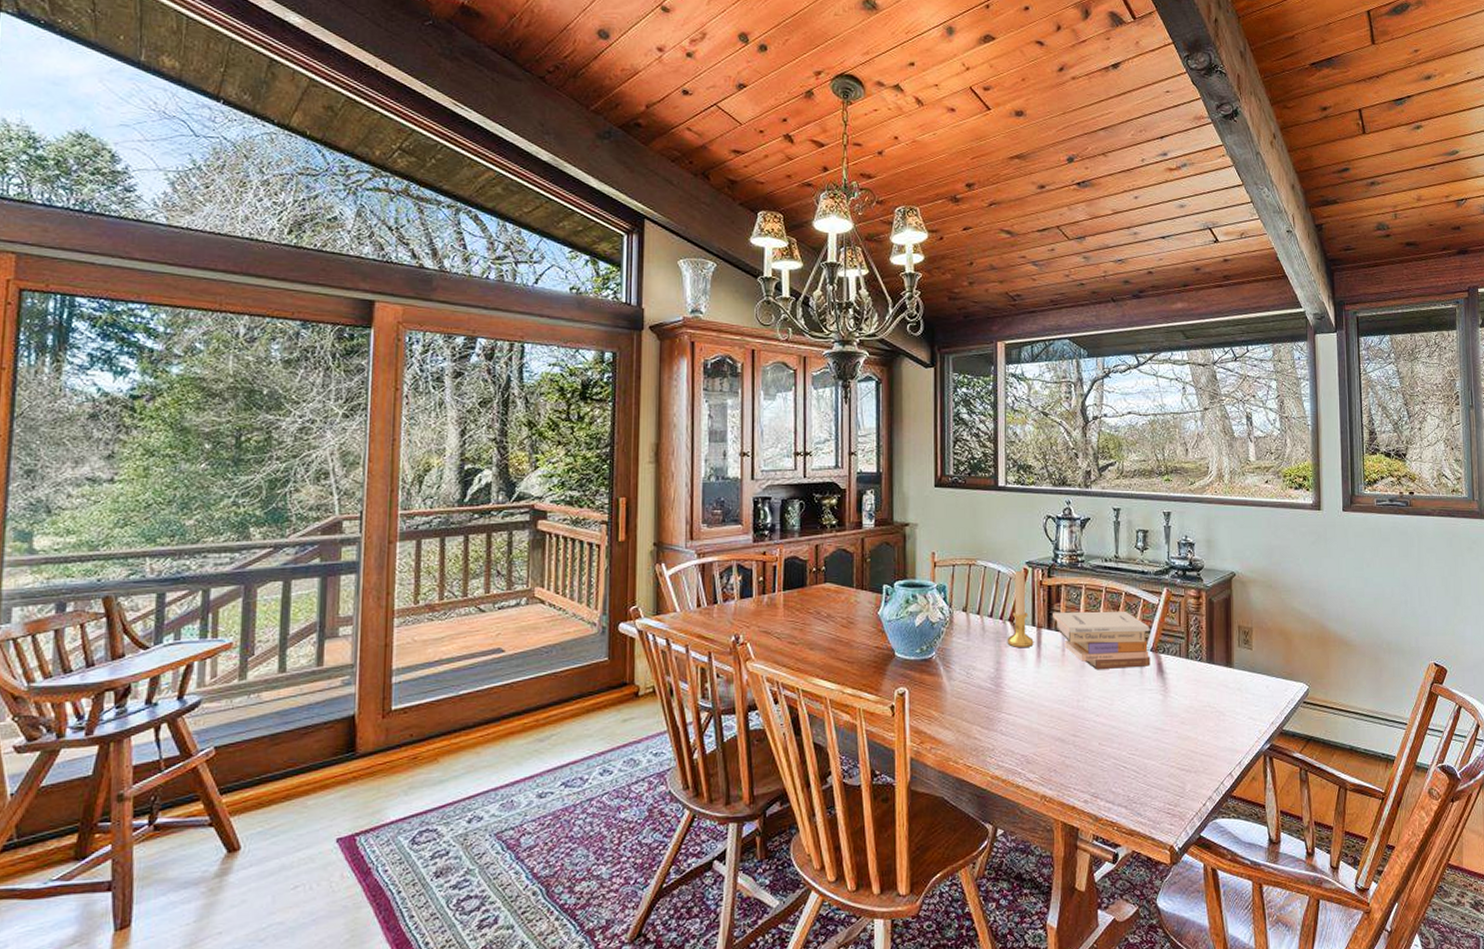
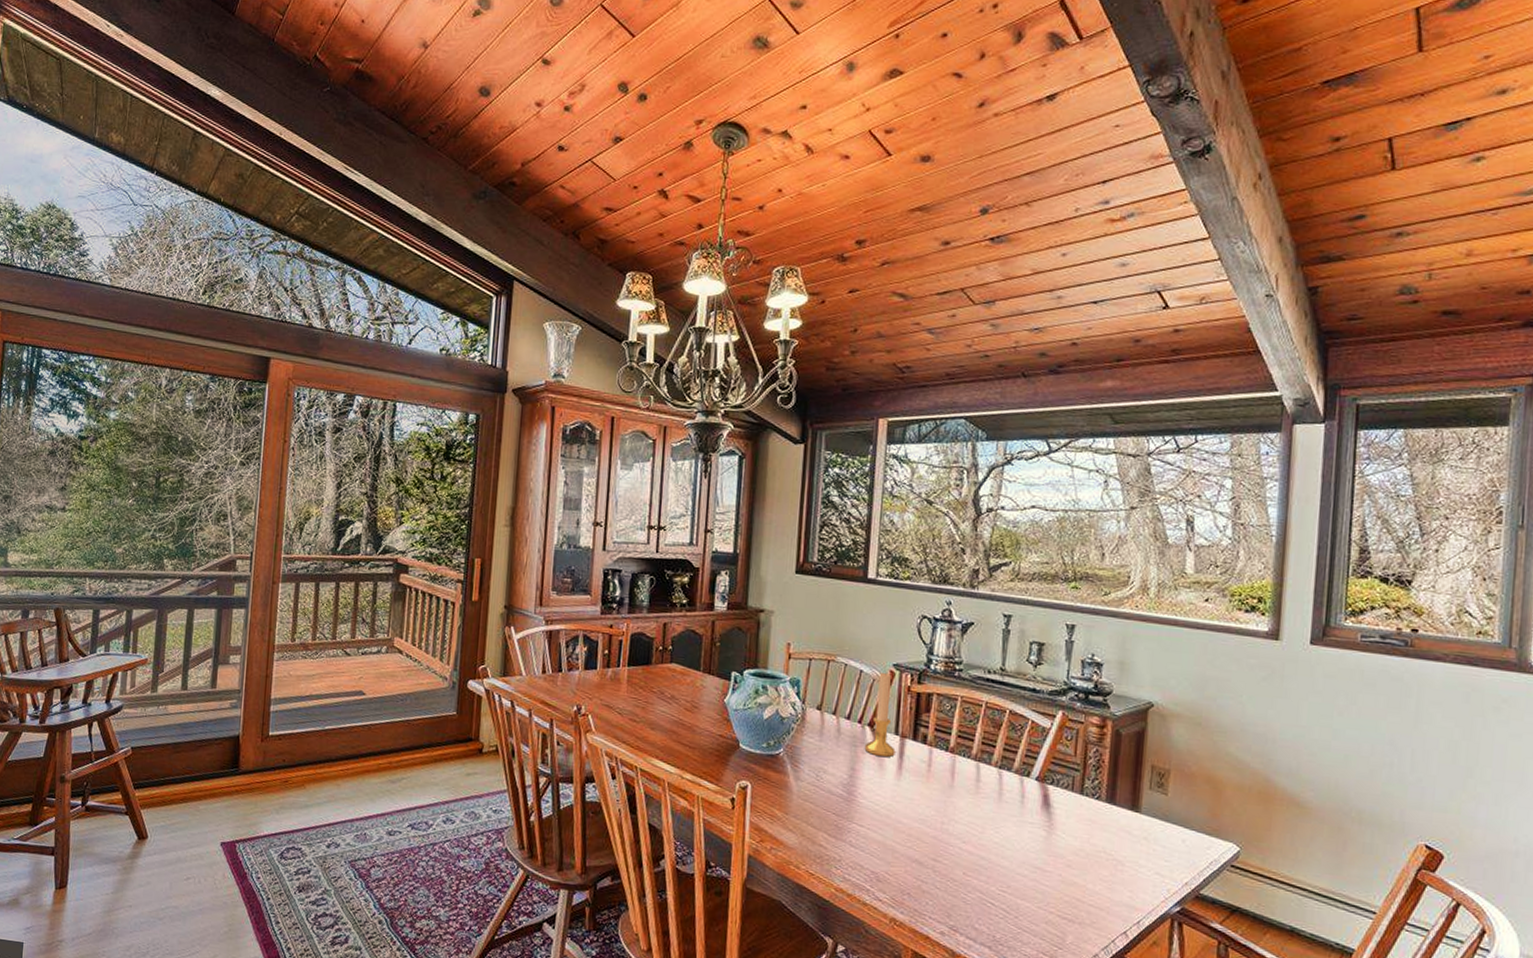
books: present [1053,611,1150,669] -> none [920,722,1038,797]

